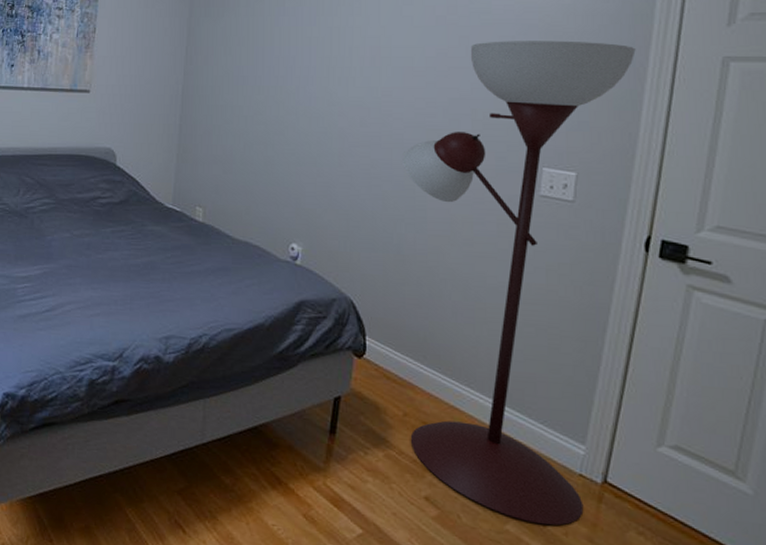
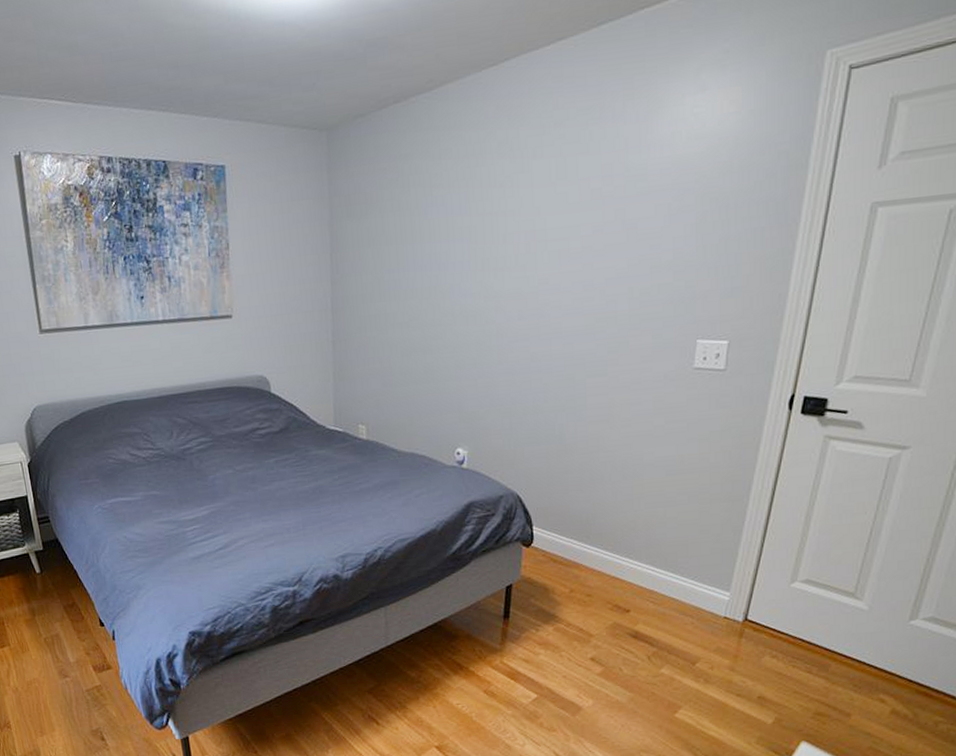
floor lamp: present [401,41,636,526] -> none [560,200,789,664]

